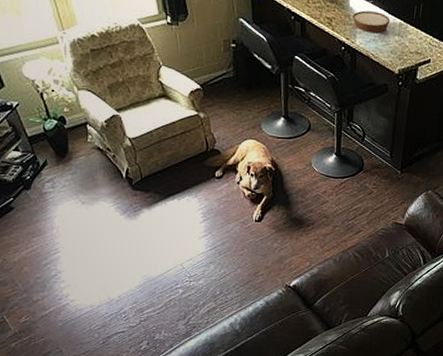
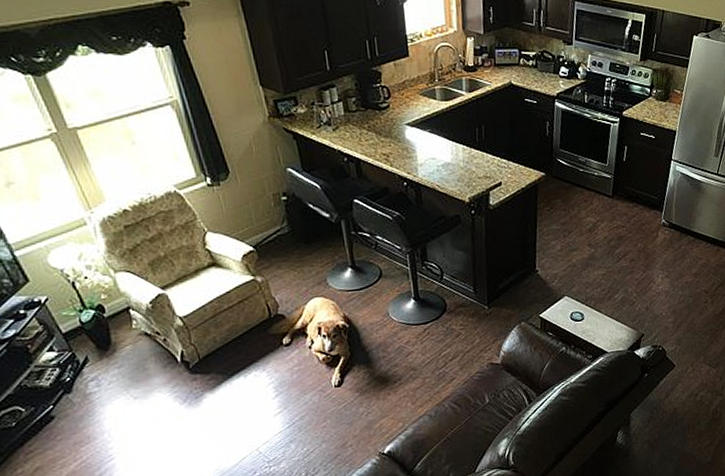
bowl: present [352,10,390,33] -> none [410,140,452,164]

